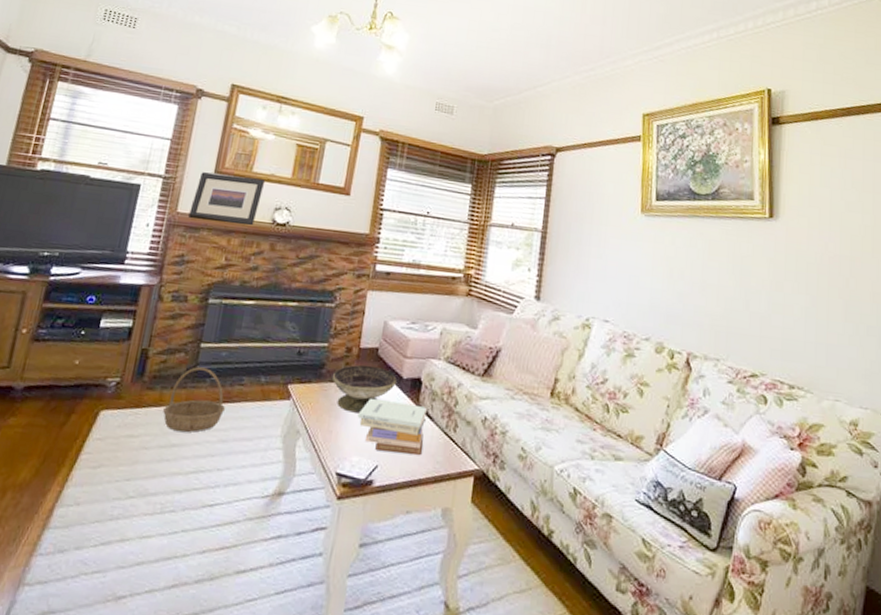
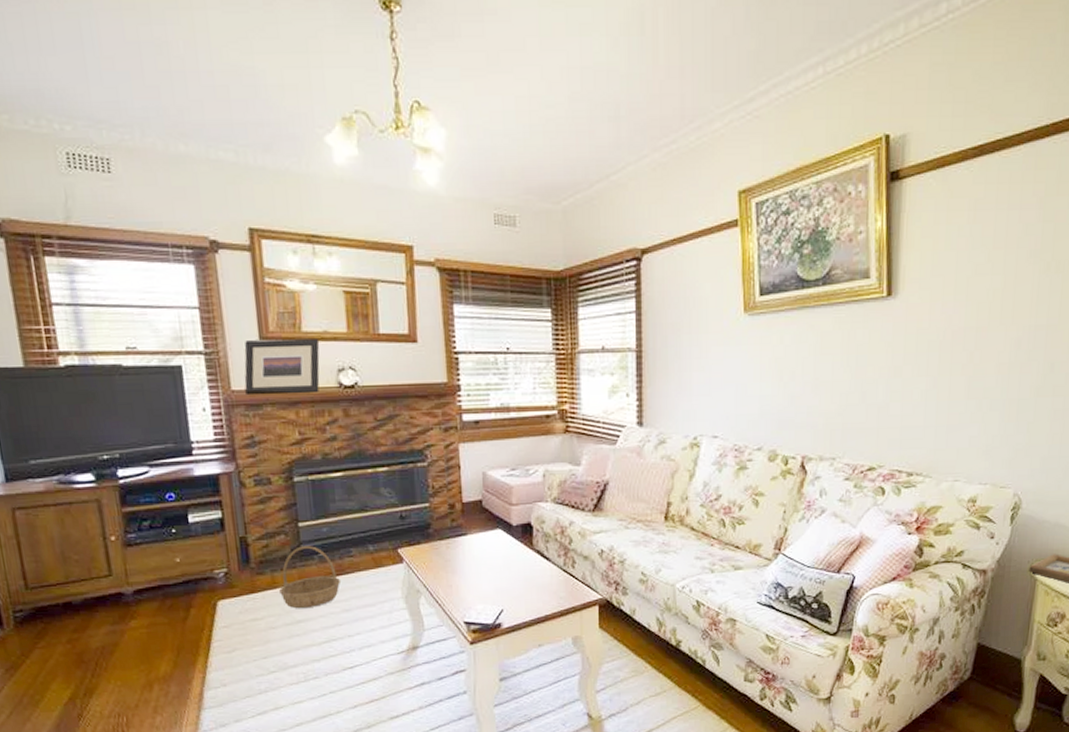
decorative bowl: present [332,364,397,413] -> none [440,518,506,566]
books: present [357,398,428,455] -> none [474,548,545,596]

